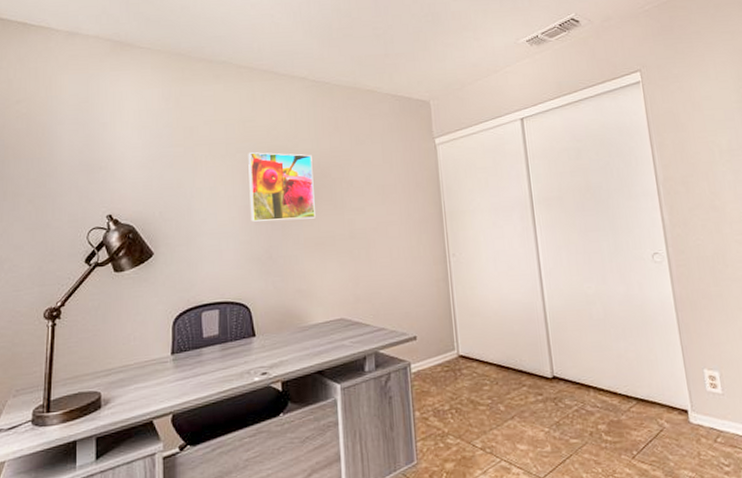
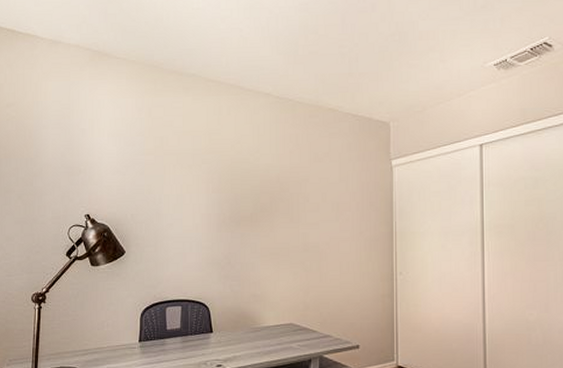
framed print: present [248,152,316,222] -> none [213,164,272,230]

